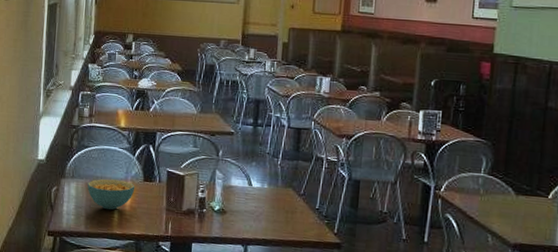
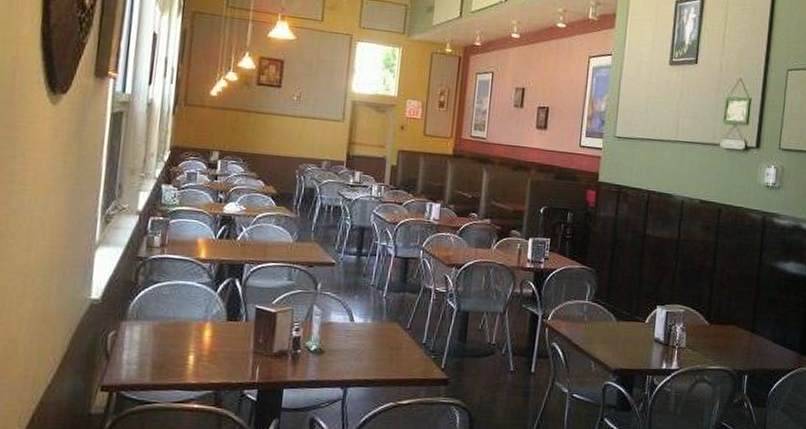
cereal bowl: present [87,178,135,210] -> none [154,319,217,357]

